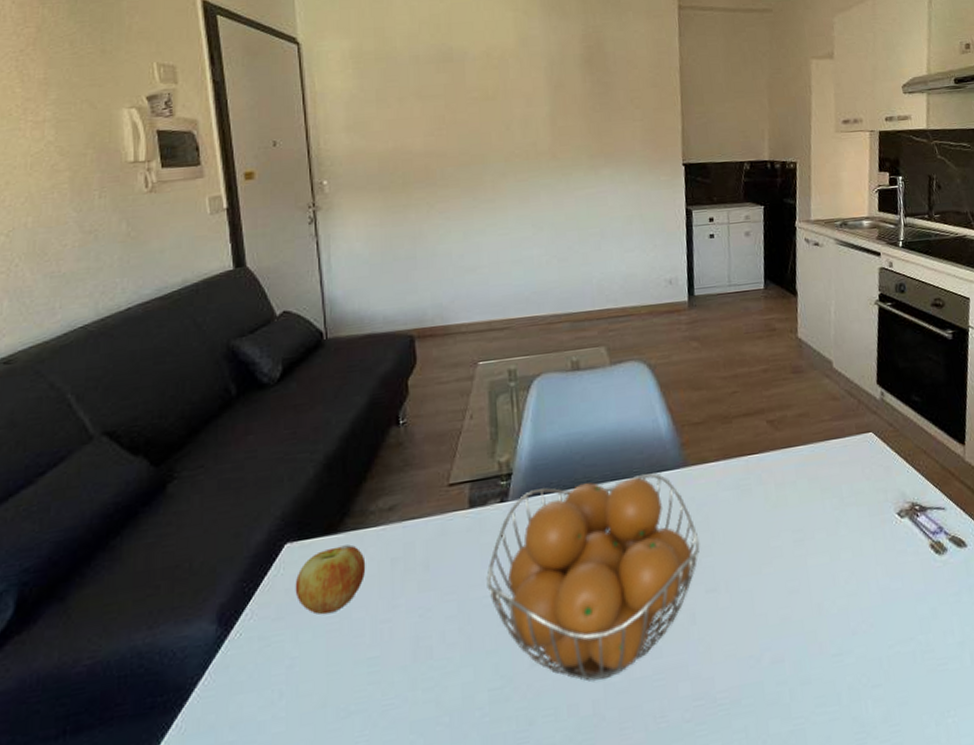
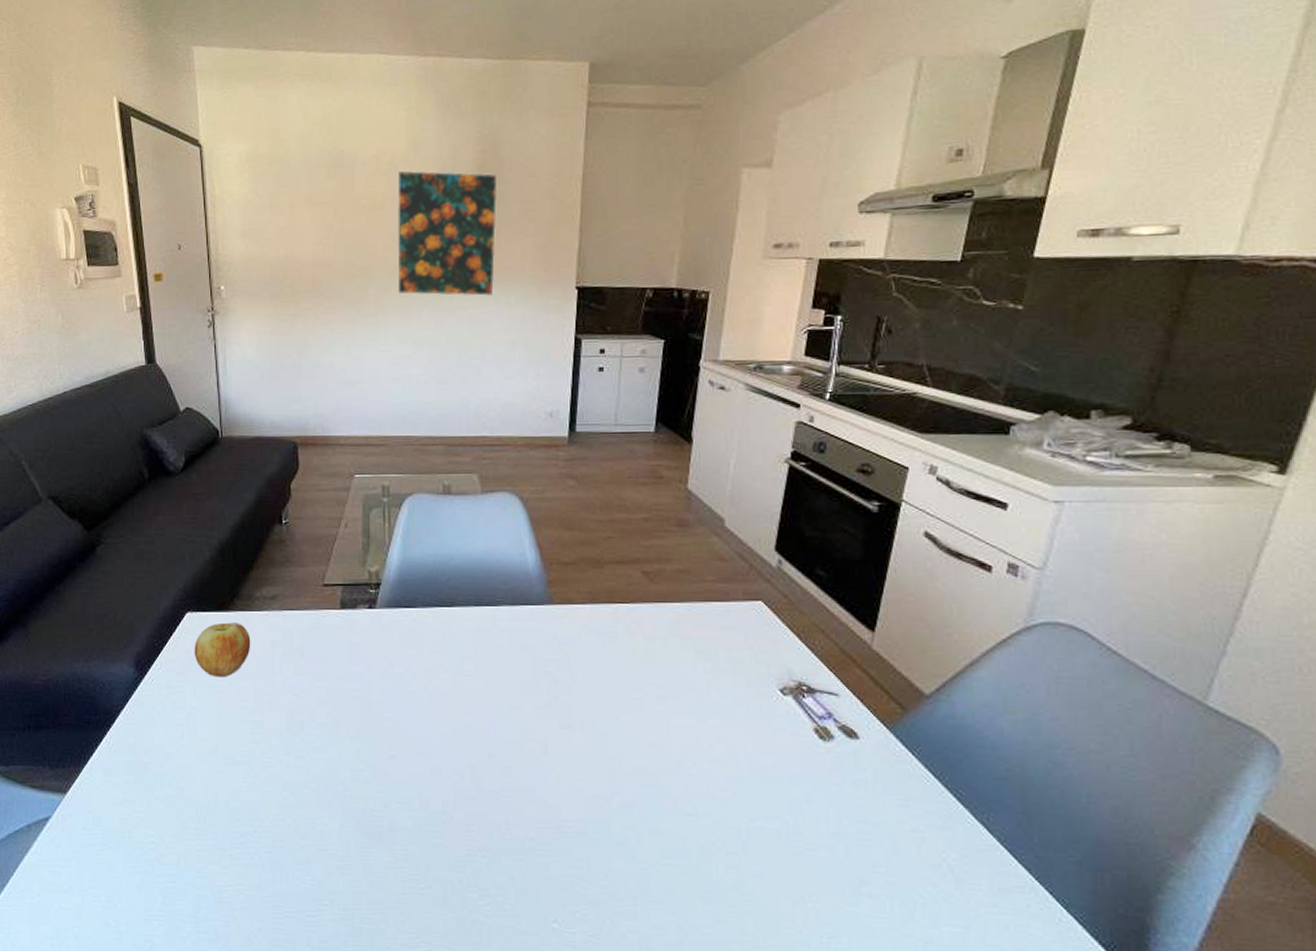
fruit basket: present [486,473,700,682] -> none [353,602,558,785]
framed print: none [508,64,608,179] -> present [396,170,498,296]

